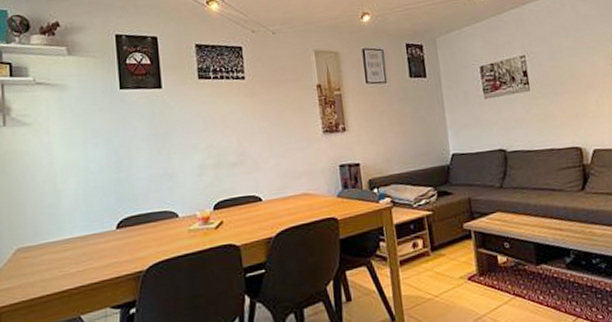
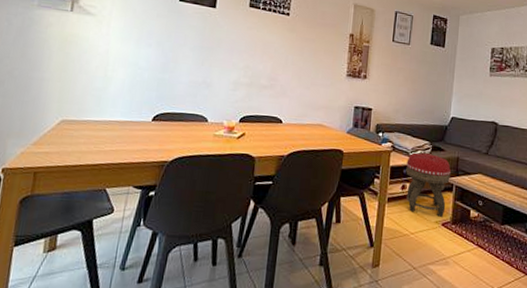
footstool: none [412,200,468,272] -> present [406,152,451,217]

